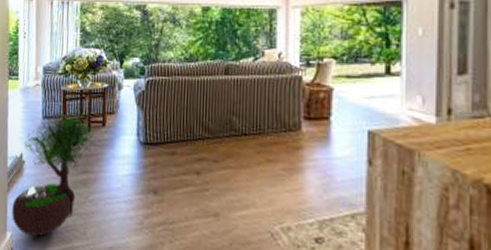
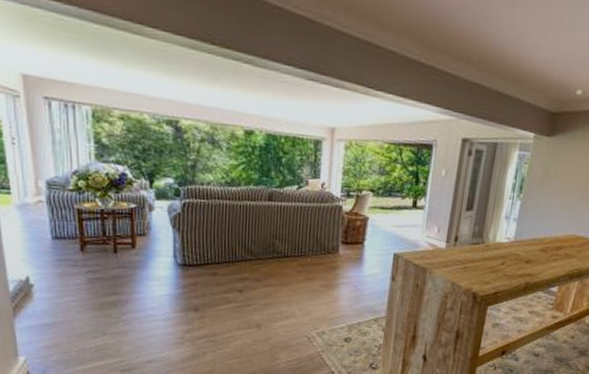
potted tree: present [12,108,94,237] -> none [22,229,122,358]

